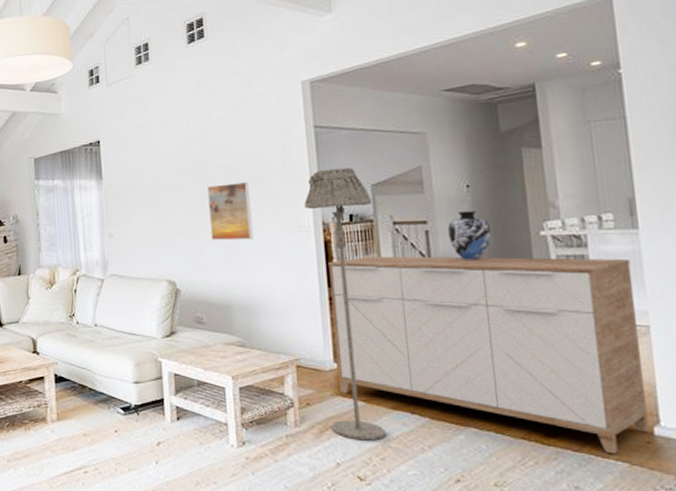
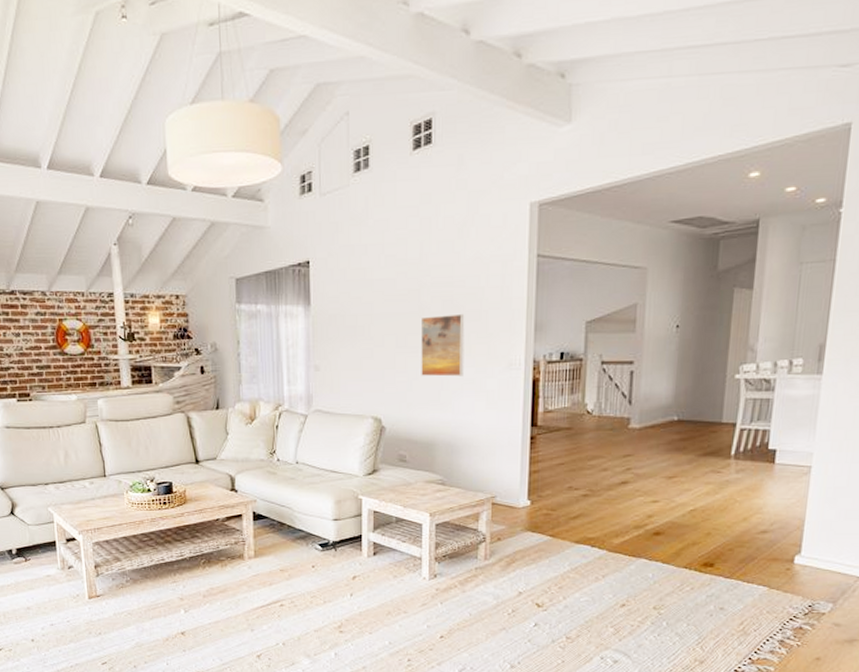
floor lamp: present [304,168,386,441] -> none [518,302,585,572]
sideboard: present [328,255,649,454] -> none [530,395,809,580]
vase: present [448,211,491,261] -> none [651,352,691,402]

